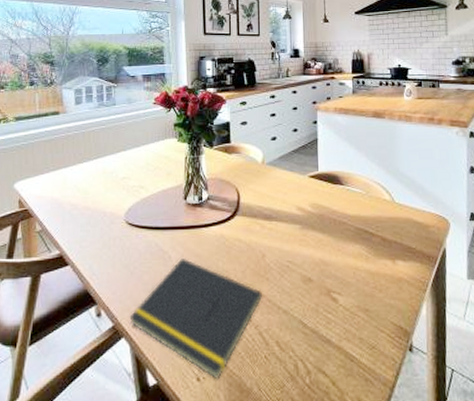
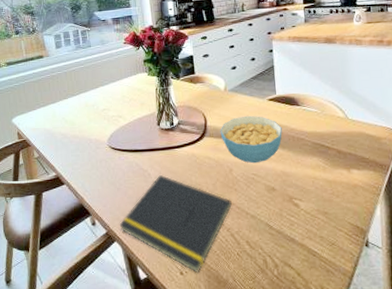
cereal bowl: none [254,193,323,249] -> present [220,115,282,164]

